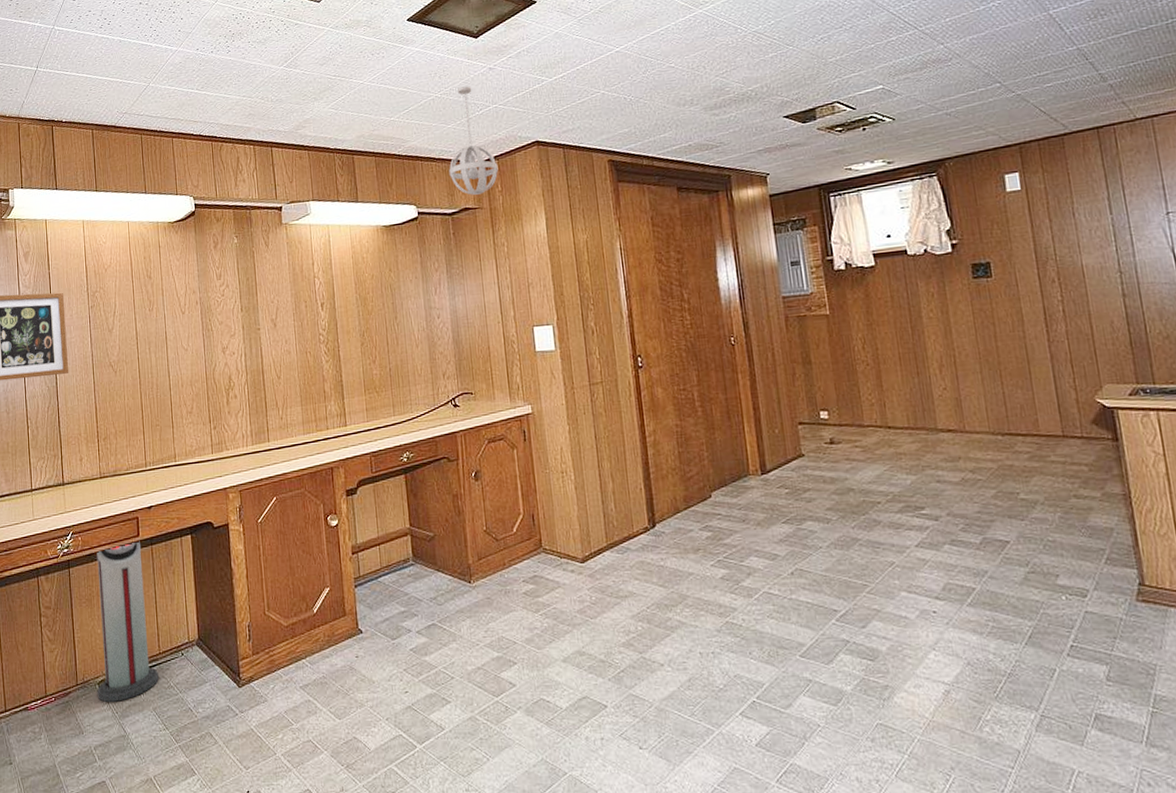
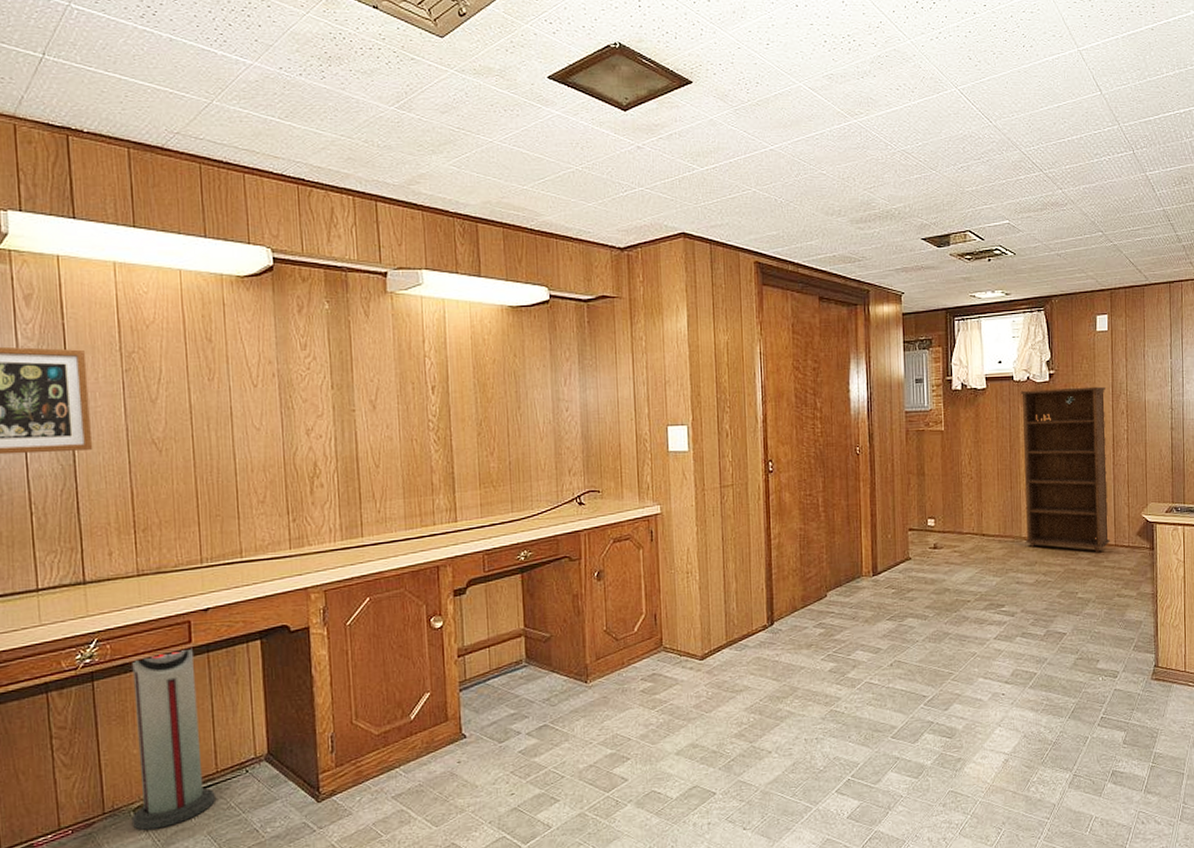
pendant light: present [449,86,499,195] -> none [586,163,641,283]
bookcase: none [917,253,1056,445] -> present [1020,386,1110,552]

